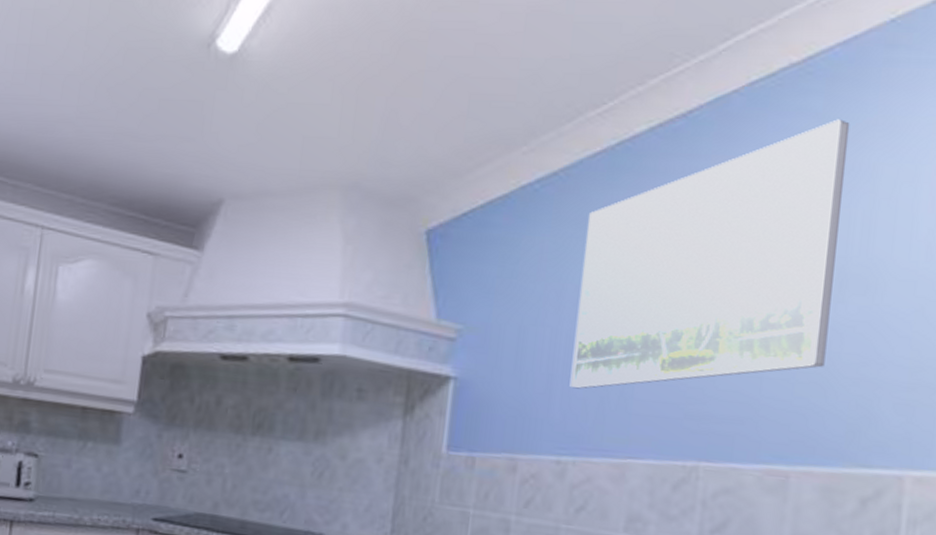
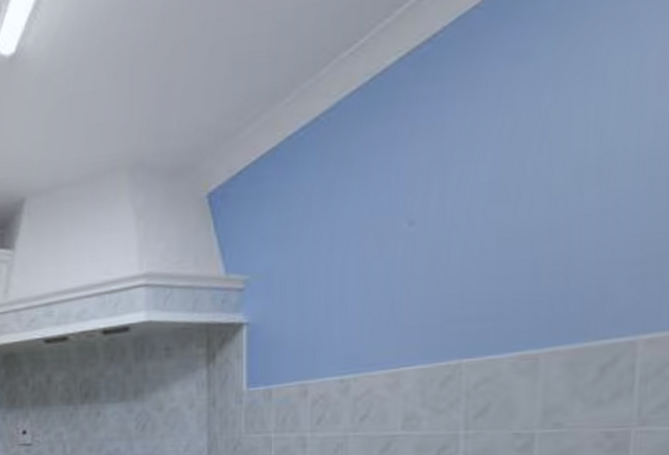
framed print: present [569,119,850,389] -> none [346,17,583,315]

